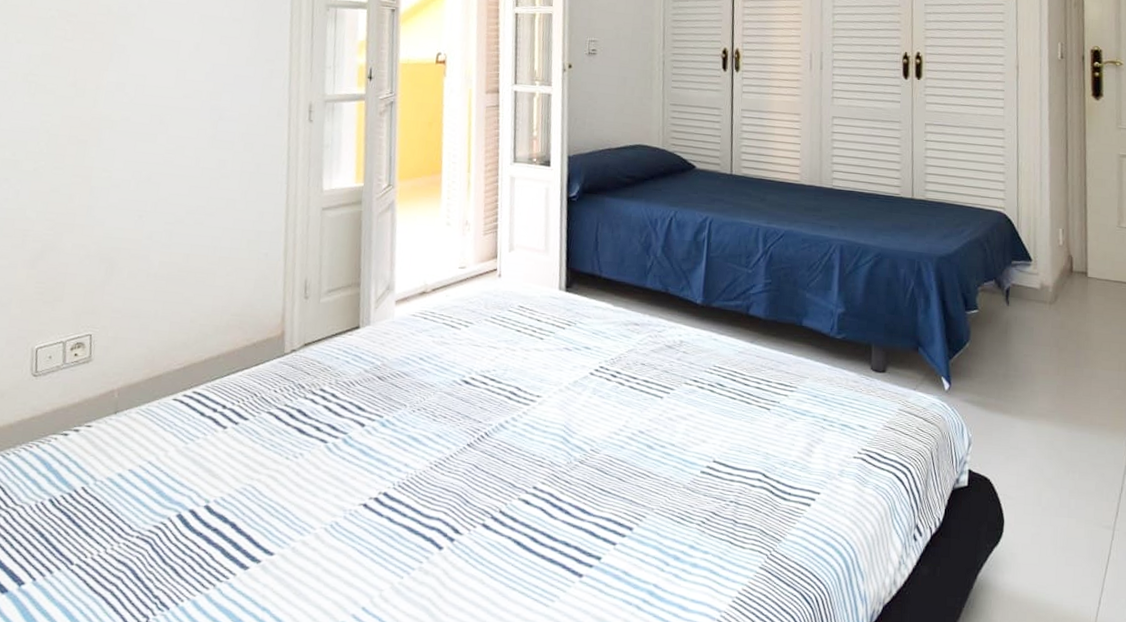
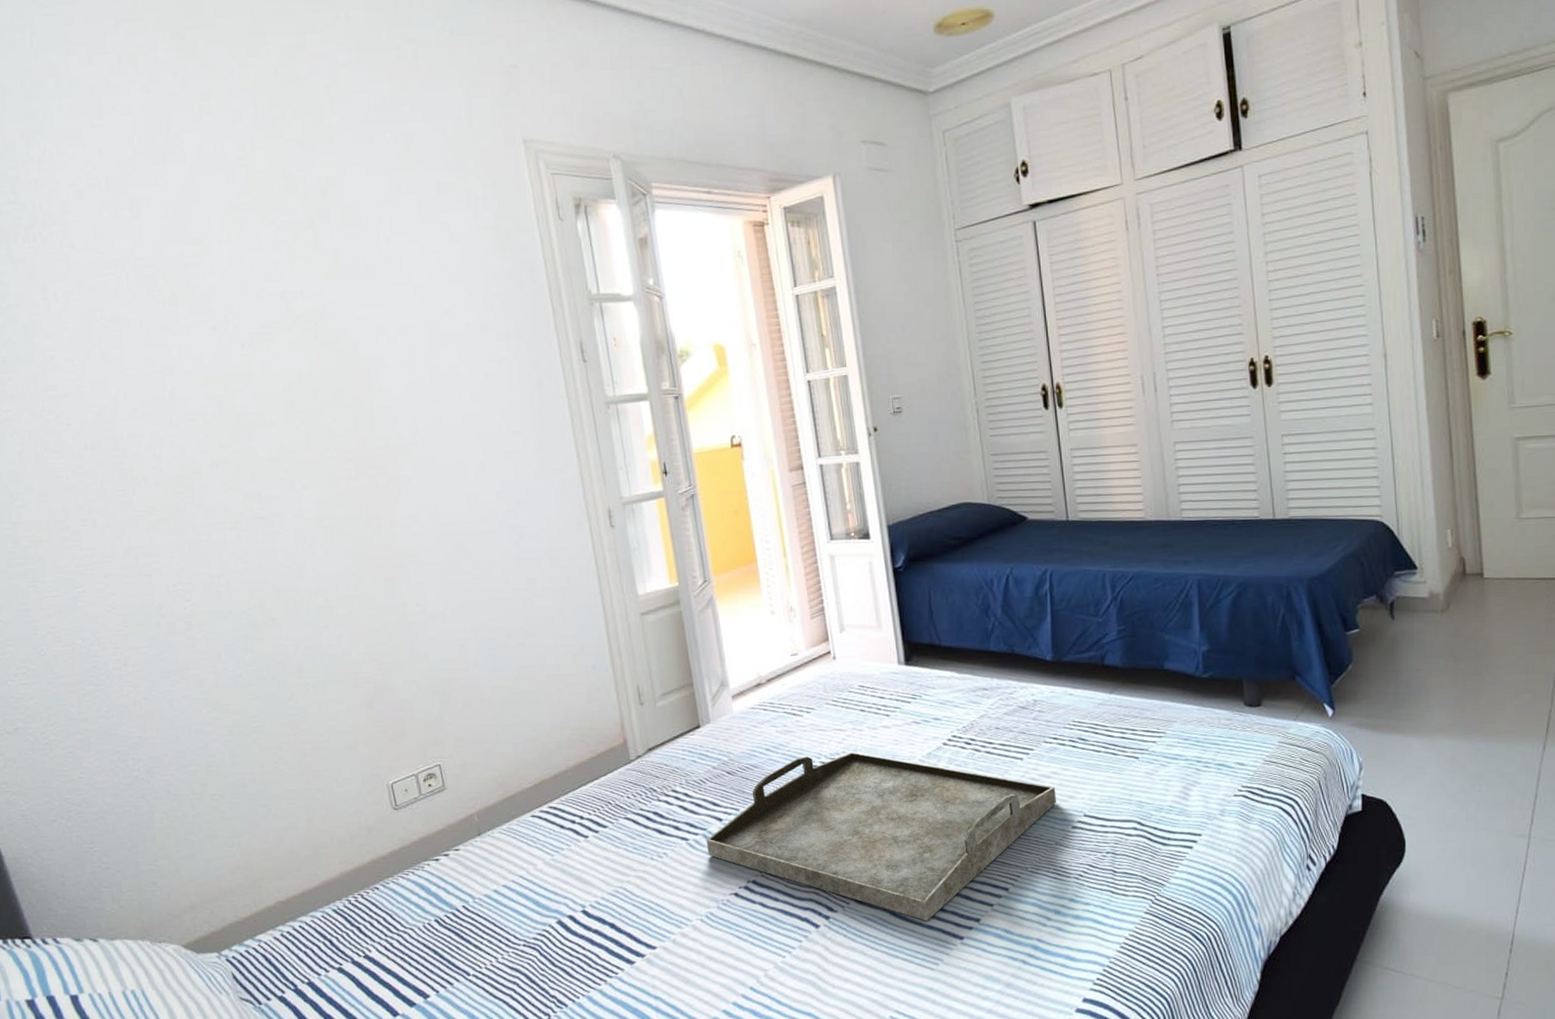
serving tray: none [344,369,690,554] -> present [706,752,1057,921]

